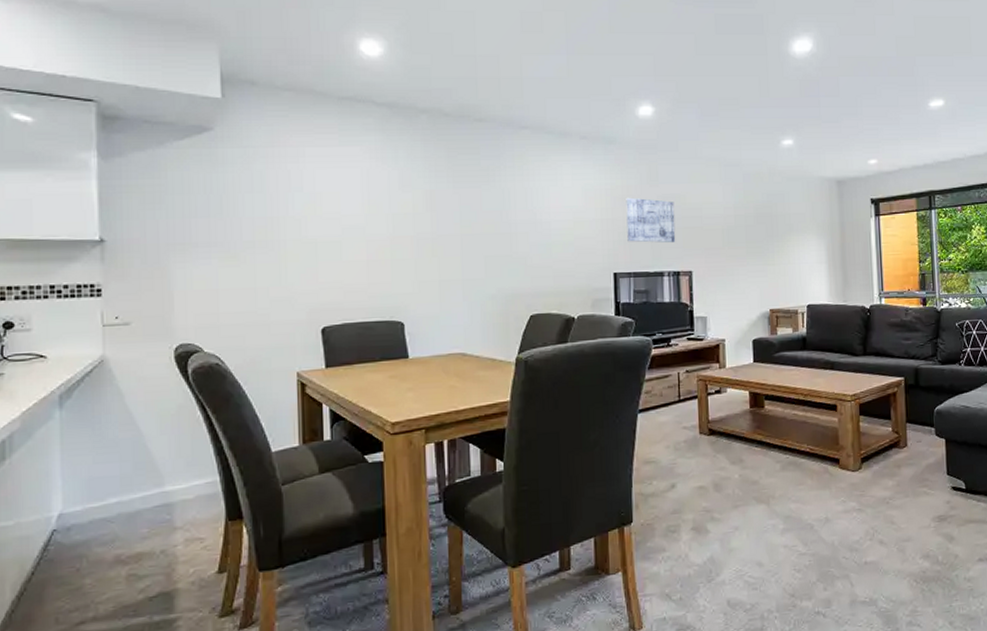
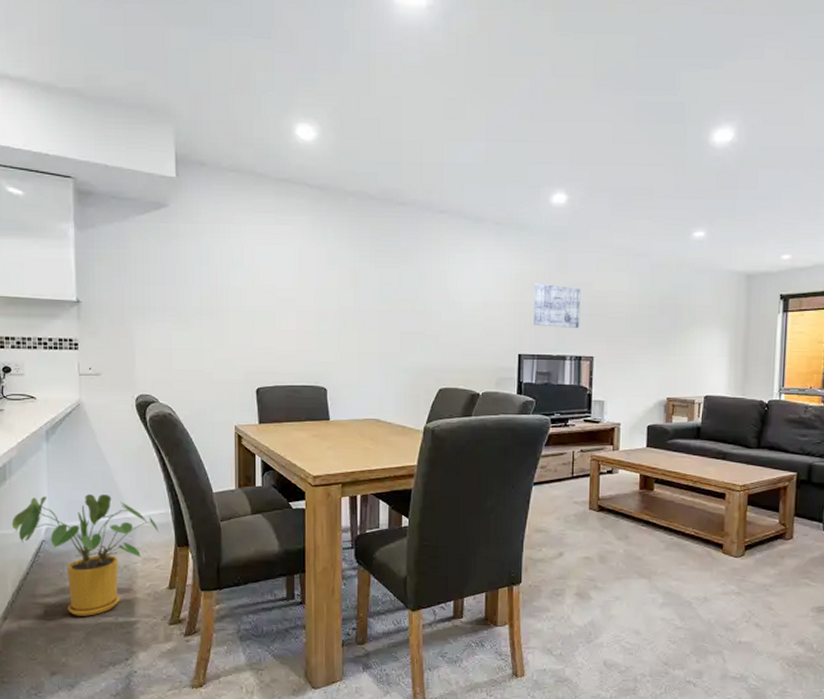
house plant: none [12,466,206,621] -> present [11,494,159,616]

